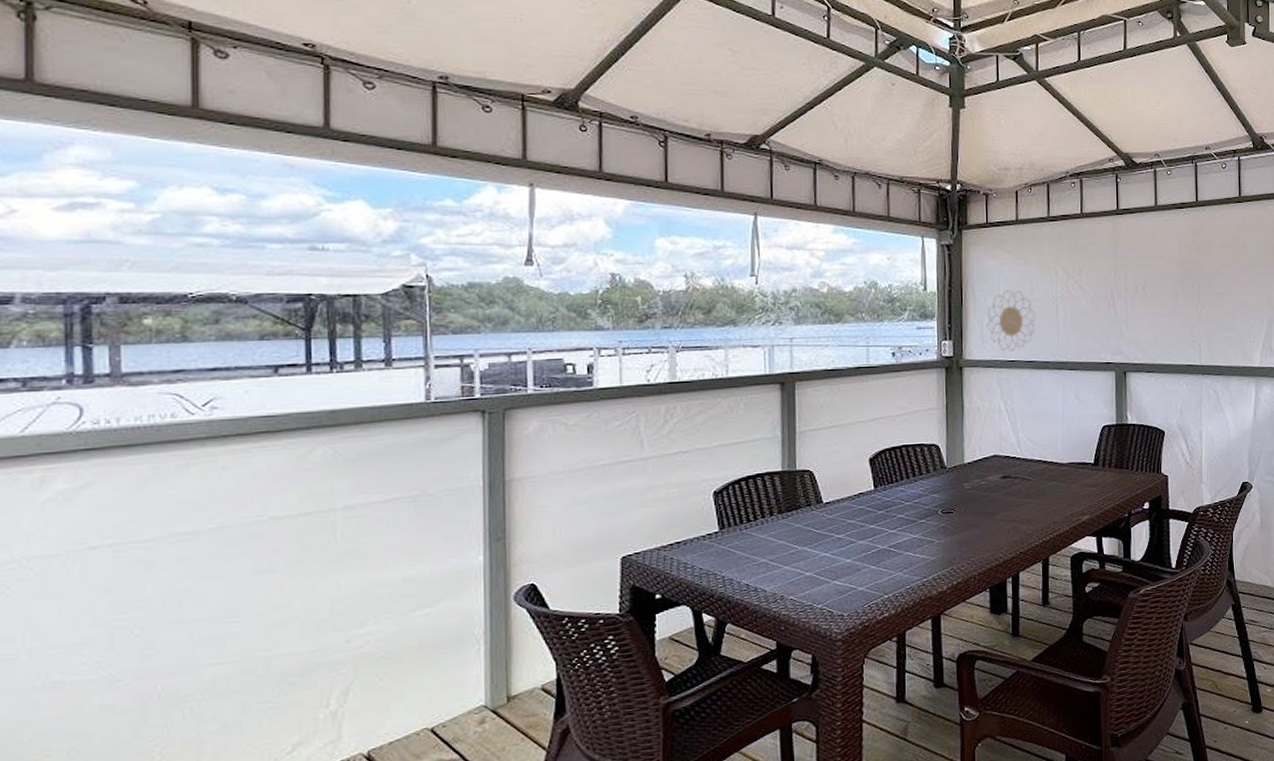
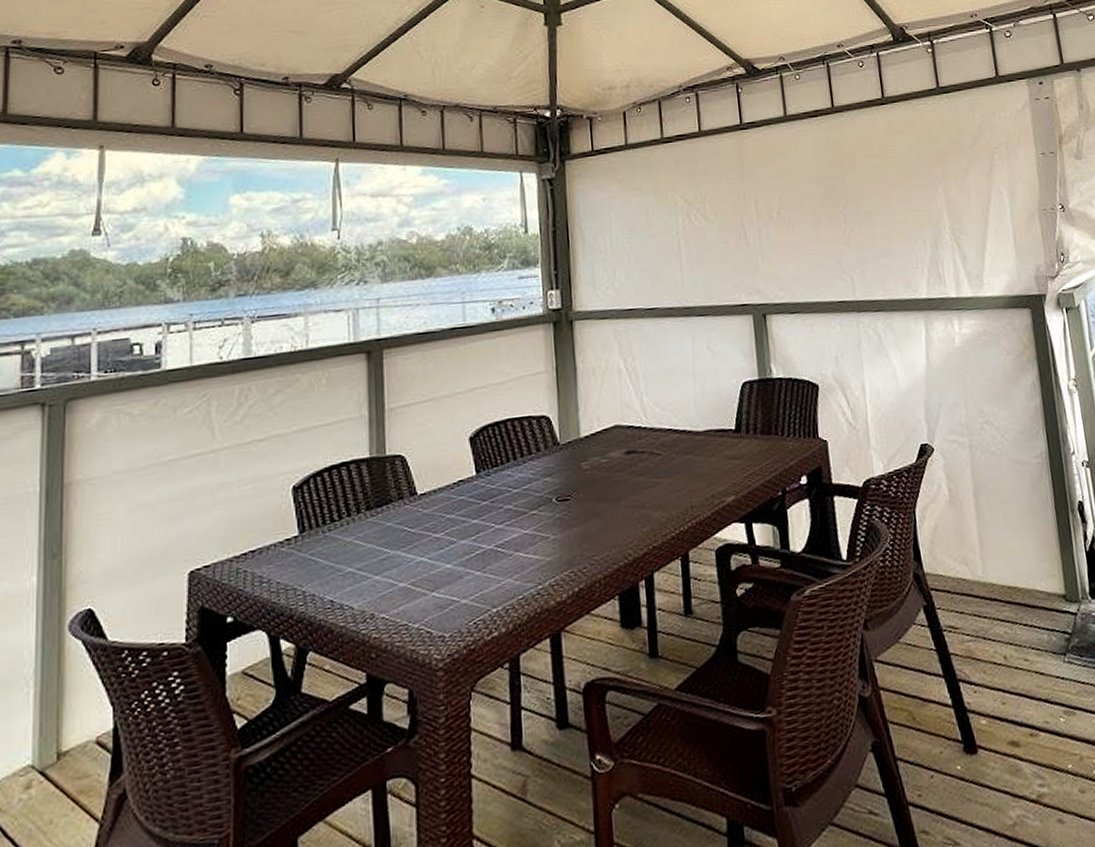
decorative wall piece: present [987,290,1035,352] -> none [598,225,654,299]

